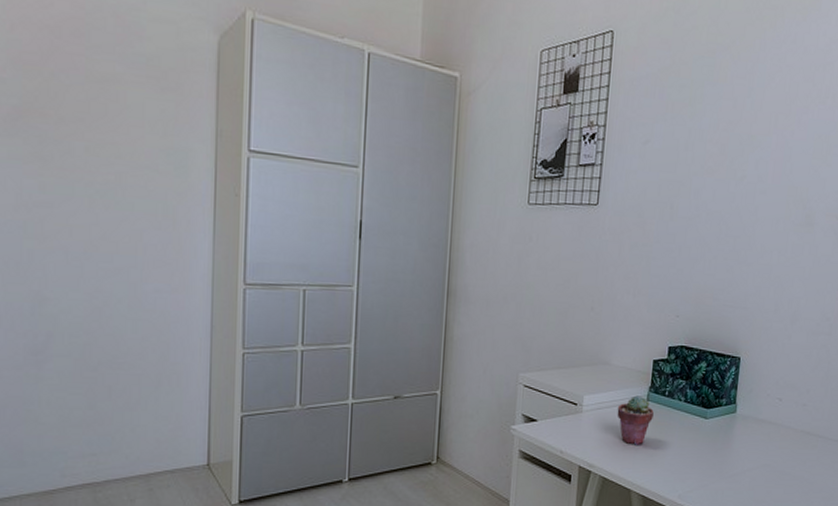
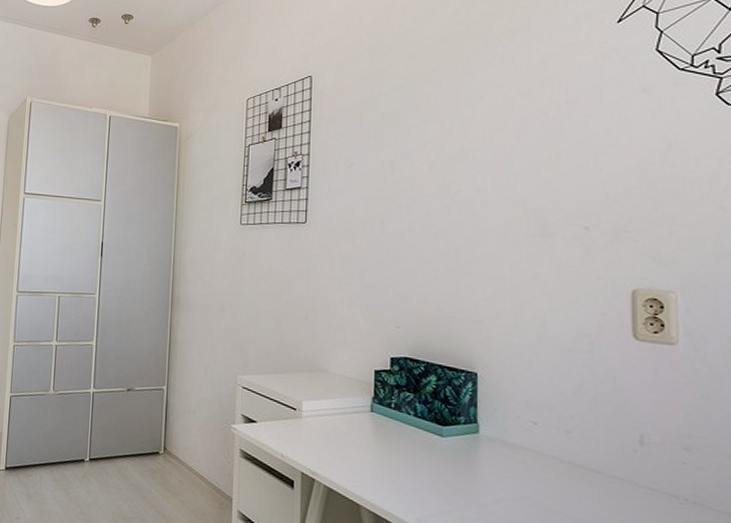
potted succulent: present [617,395,654,445] -> none [339,405,379,458]

